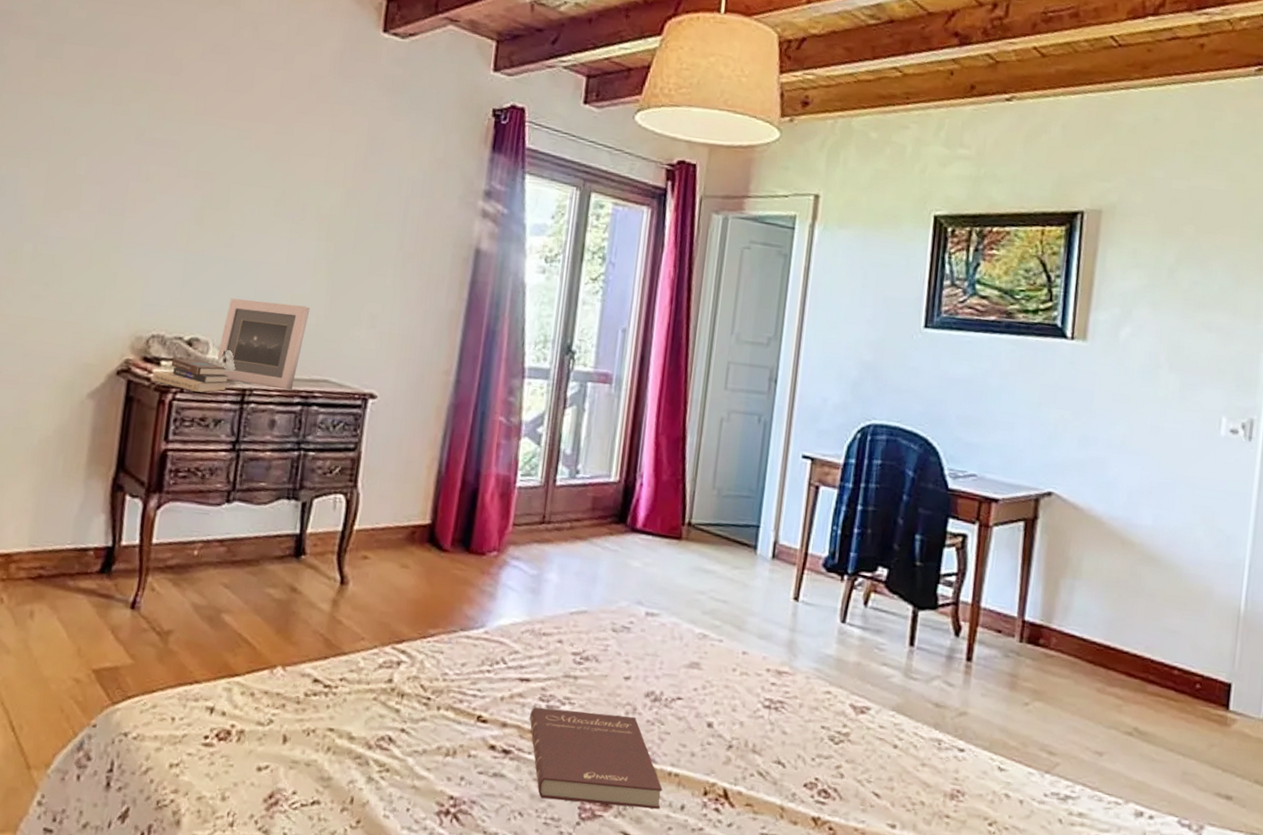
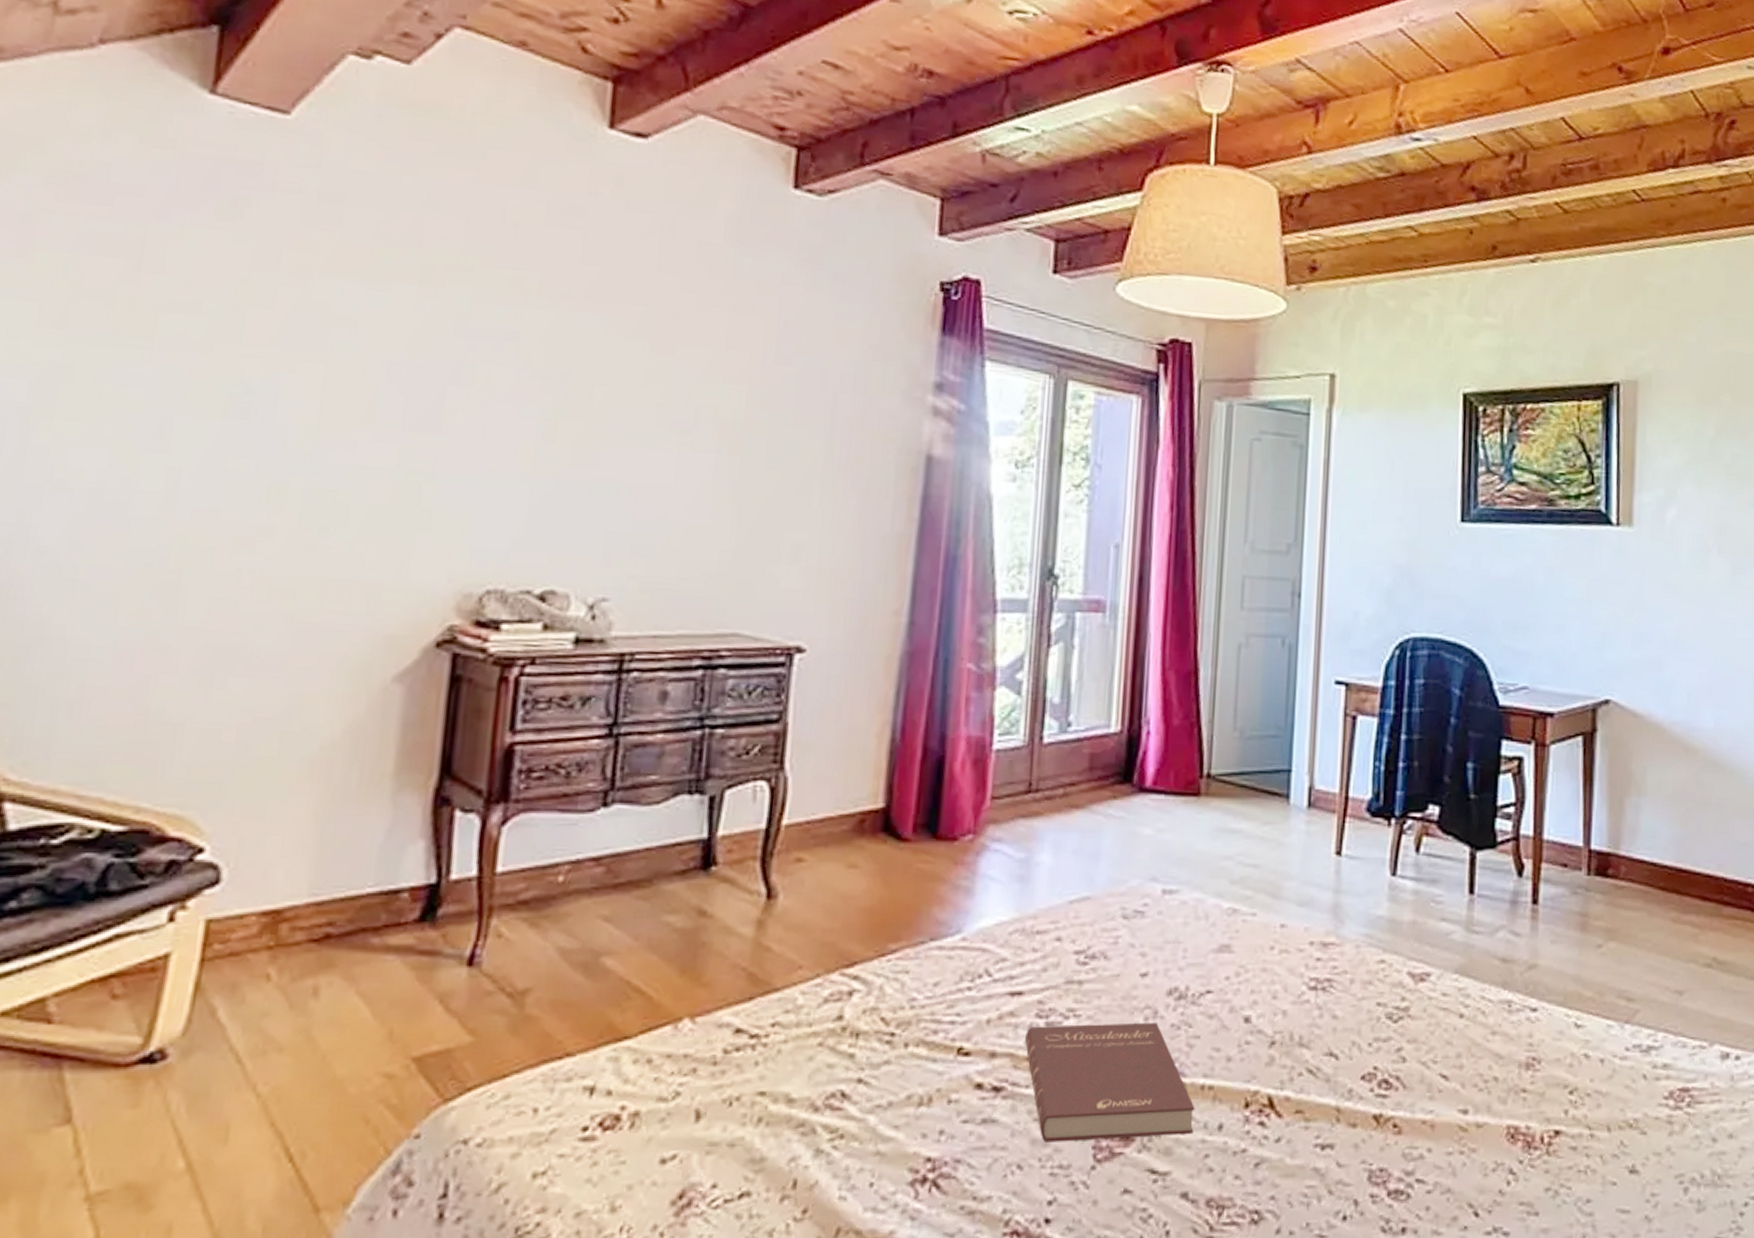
books: present [151,358,229,392] -> none [488,618,600,662]
picture frame: present [215,298,310,390] -> none [580,535,711,651]

